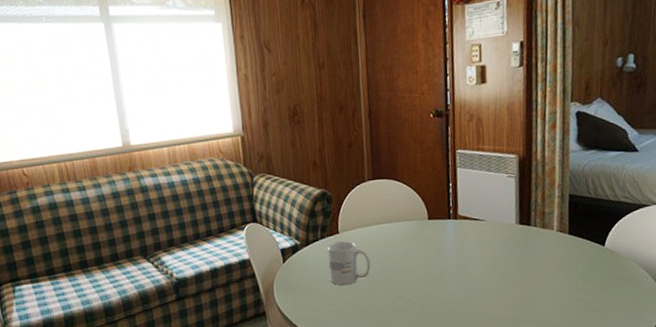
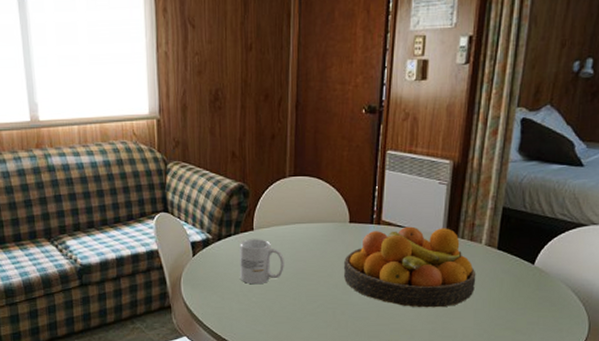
fruit bowl: none [427,218,552,296] -> present [344,226,476,308]

